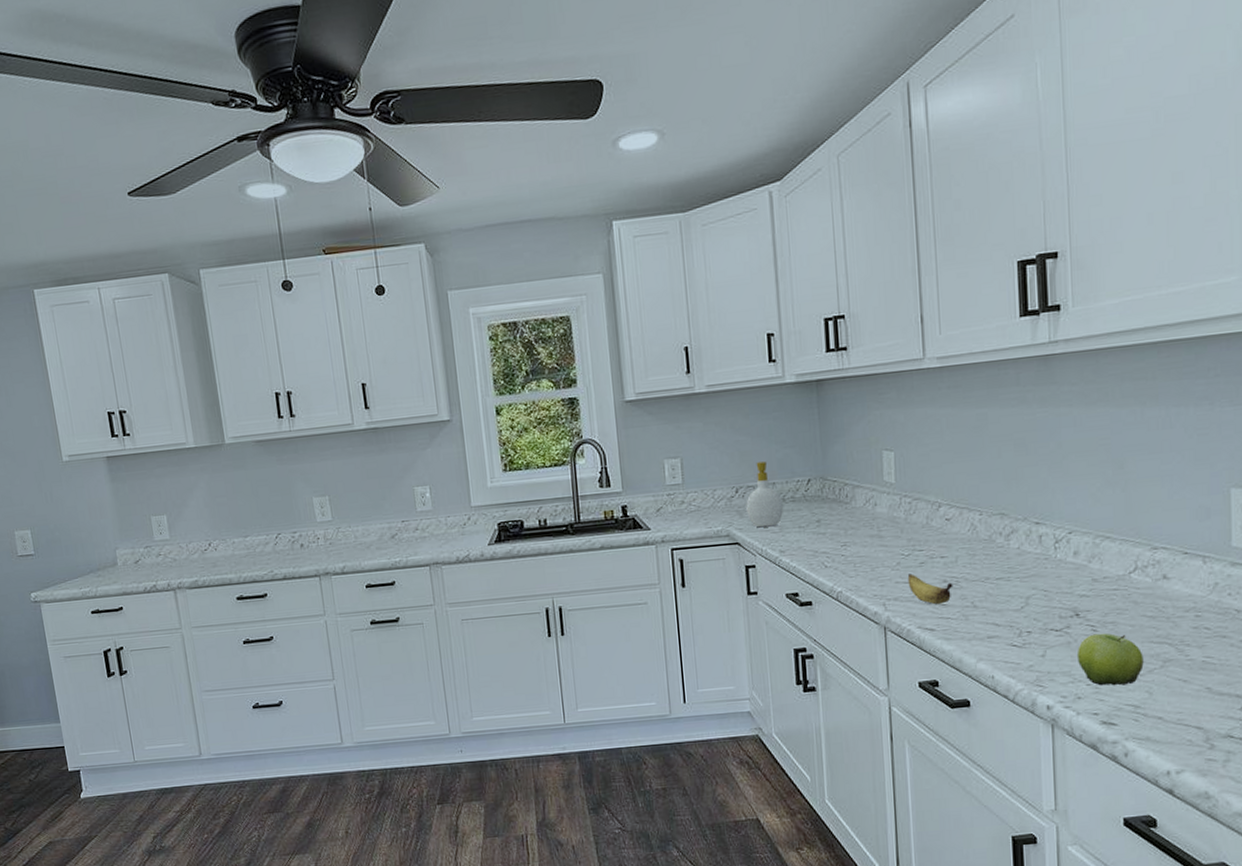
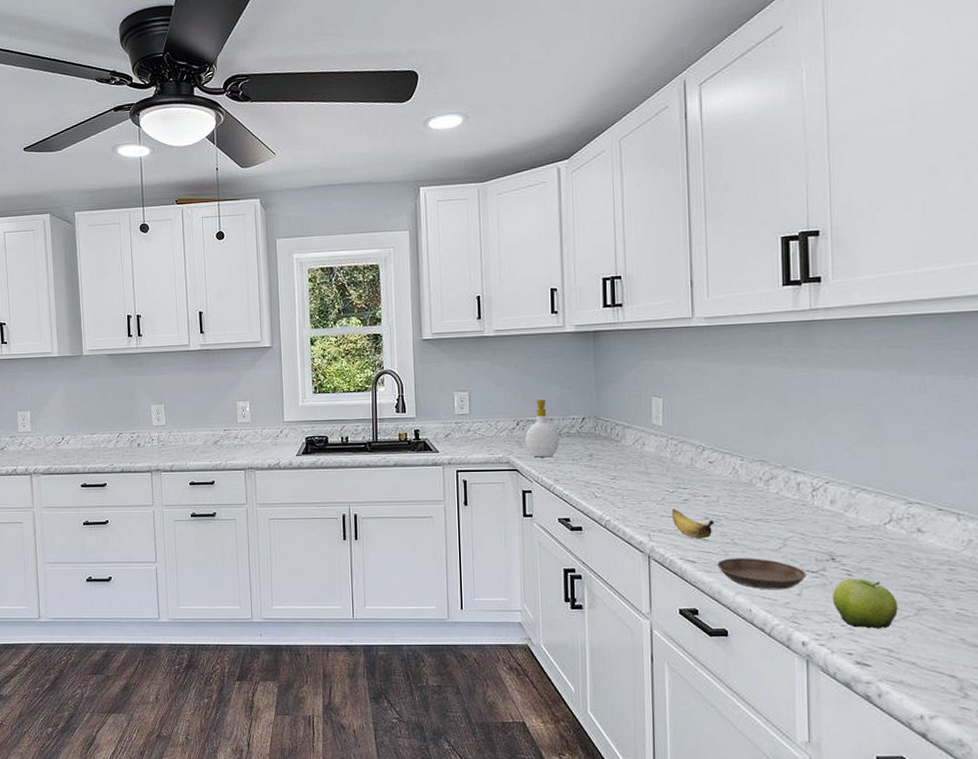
saucer: none [957,620,1050,654] -> present [717,558,807,590]

